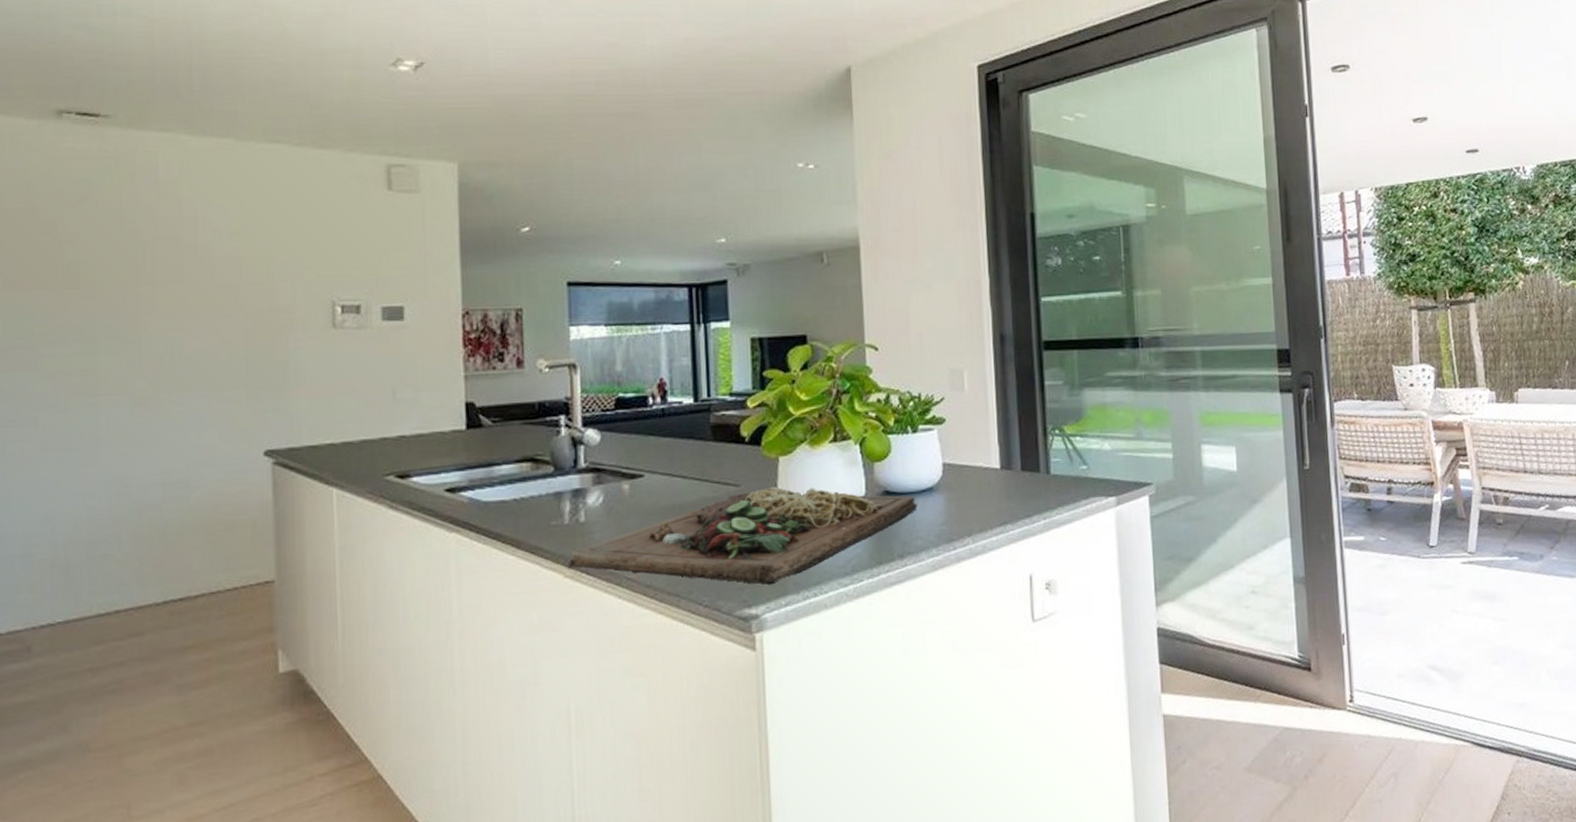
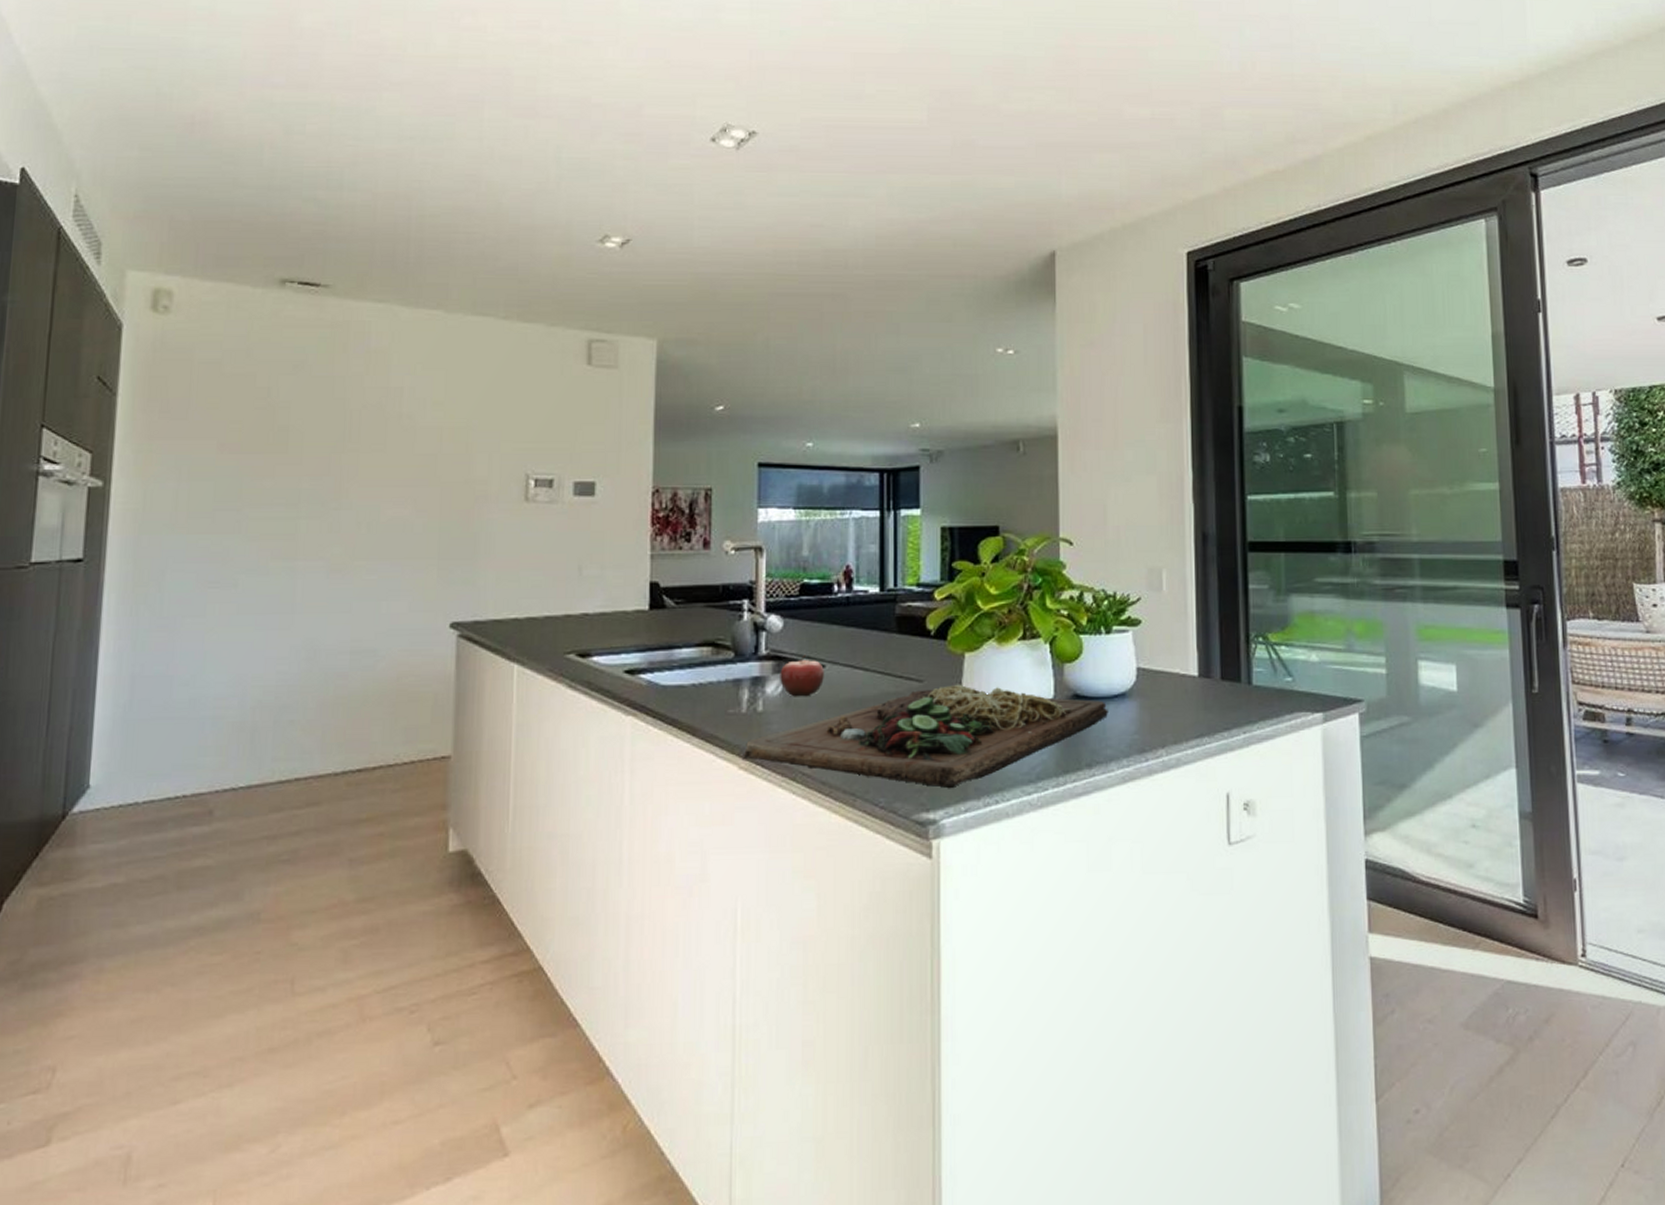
fruit: none [600,465,643,507] -> present [780,654,824,697]

